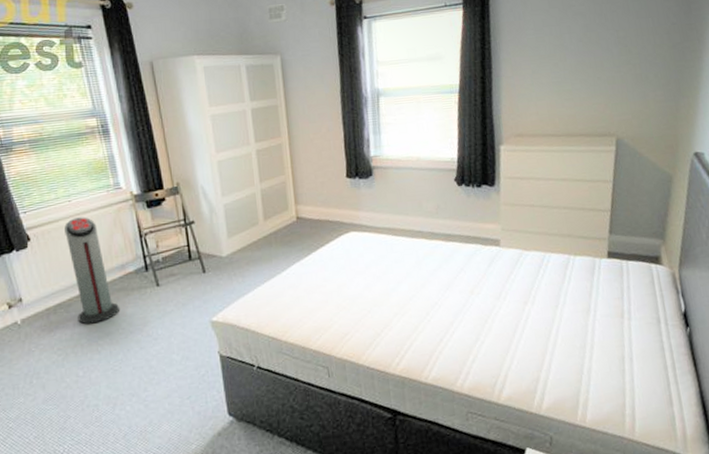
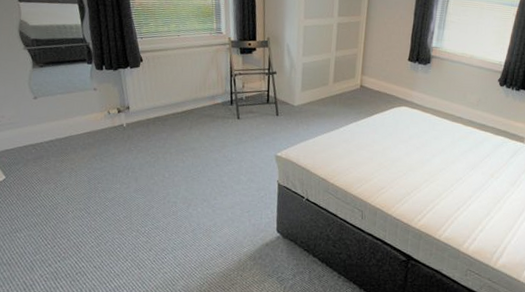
air purifier: present [64,217,119,325] -> none [171,50,205,139]

